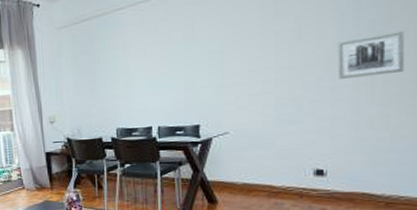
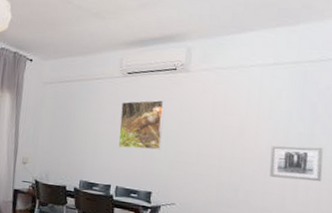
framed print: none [151,17,204,84] -> present [118,99,164,150]

